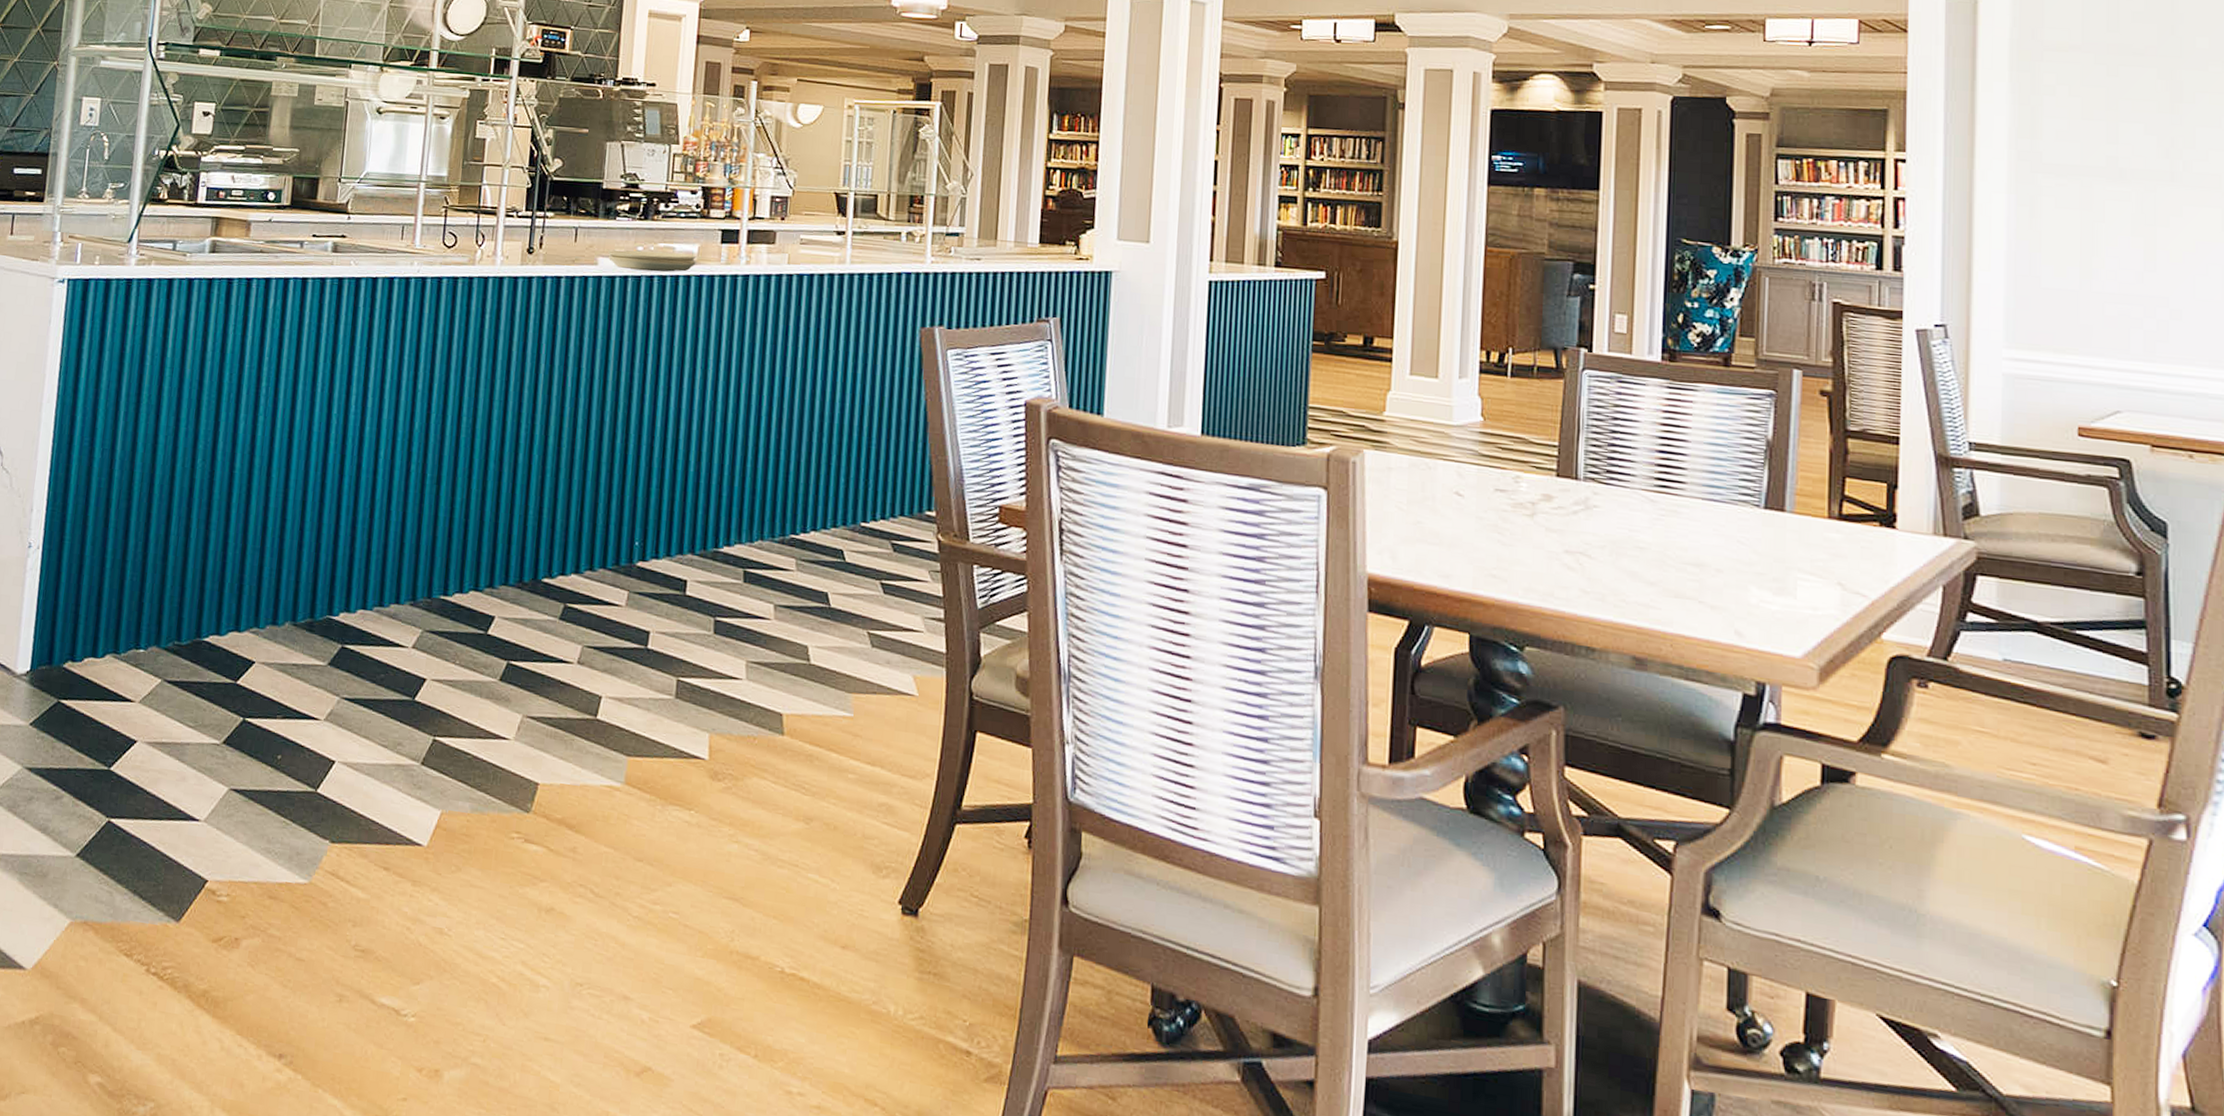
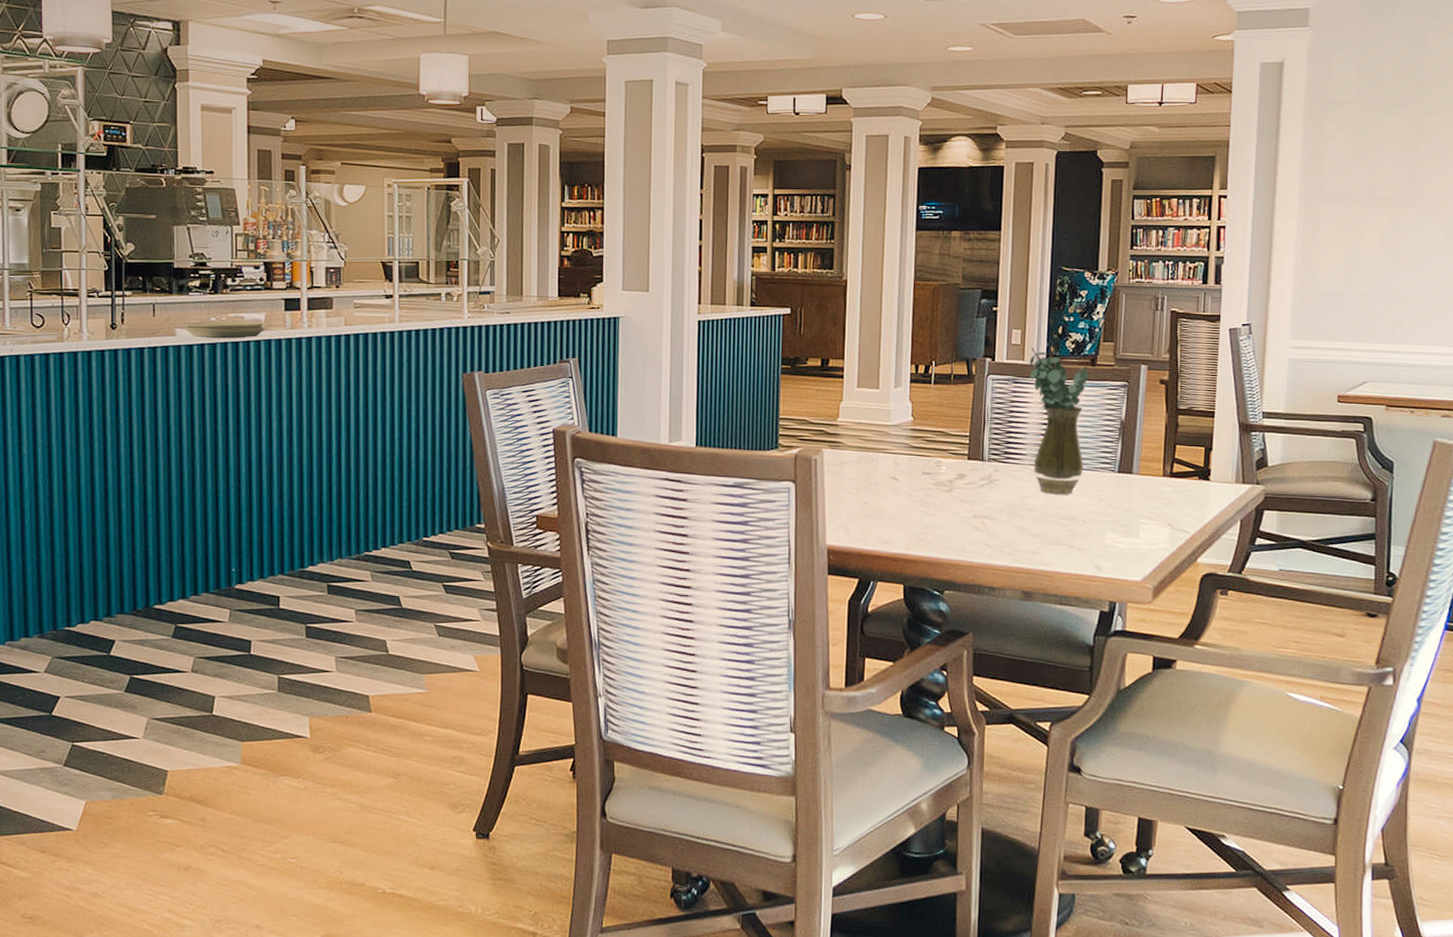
vase: none [1639,337,1721,533] -> present [1029,347,1089,495]

